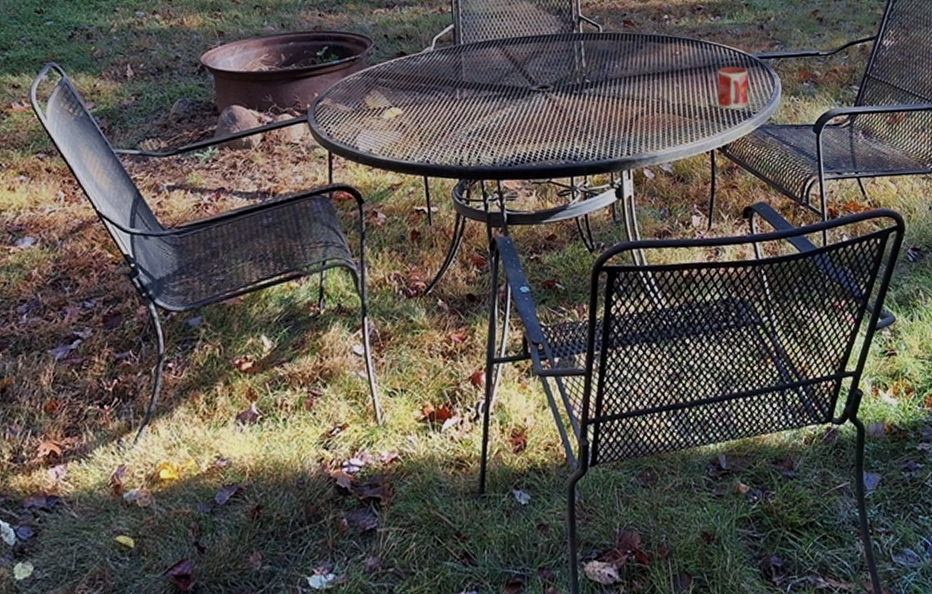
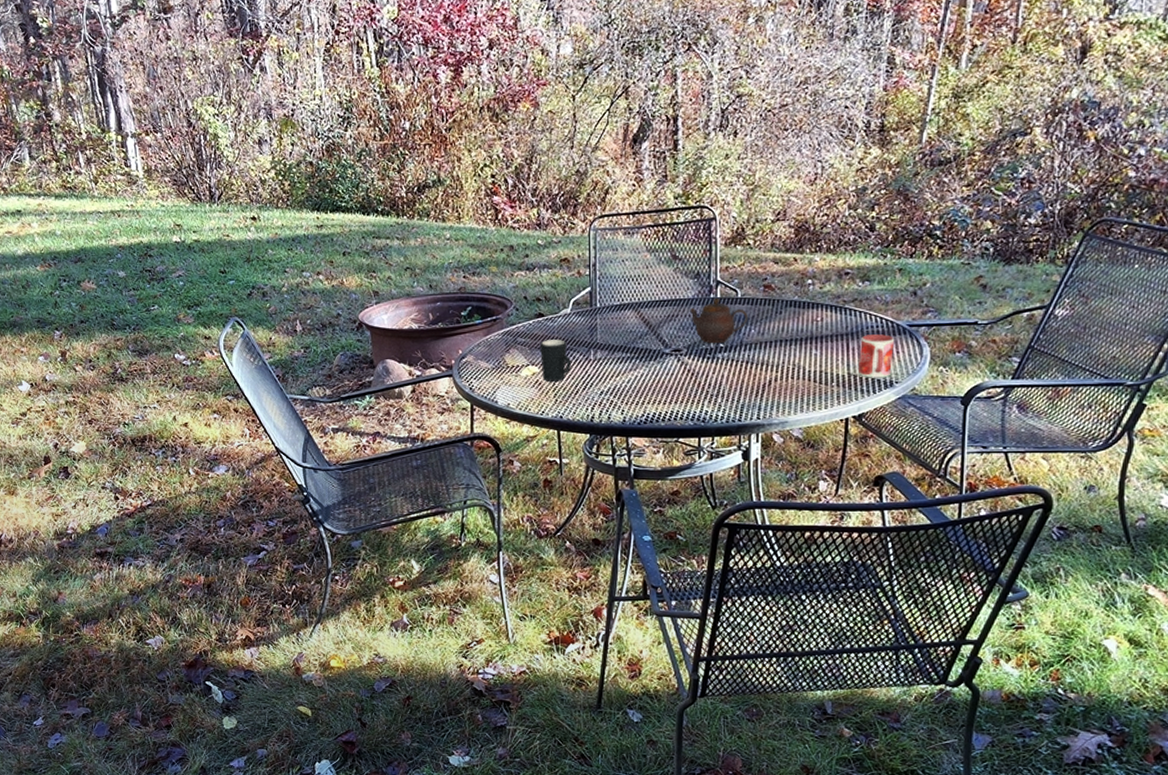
mug: none [403,79,437,124] -> present [540,339,571,382]
teapot: none [553,33,612,80] -> present [689,297,749,344]

